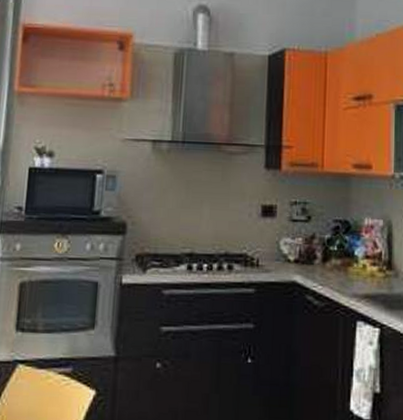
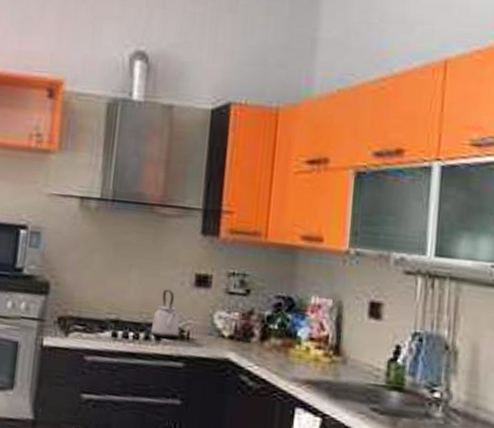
kettle: none [224,221,250,267] -> present [151,289,180,339]

